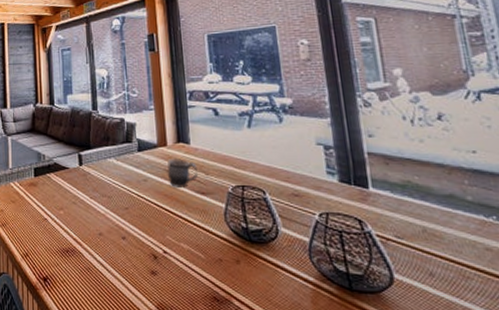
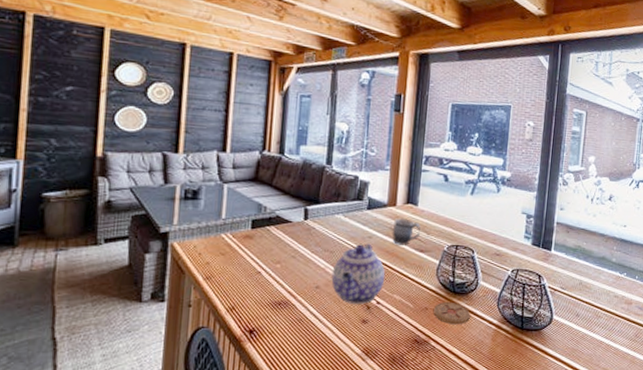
teapot: none [112,187,168,253] -> present [331,243,386,304]
coaster: none [228,253,277,281] -> present [433,302,471,325]

